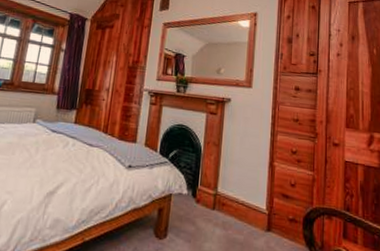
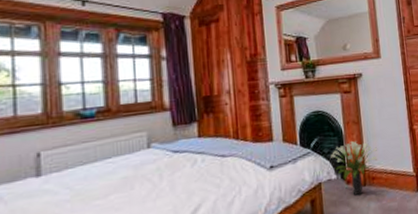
potted plant: none [184,161,234,218] -> present [329,140,378,196]

